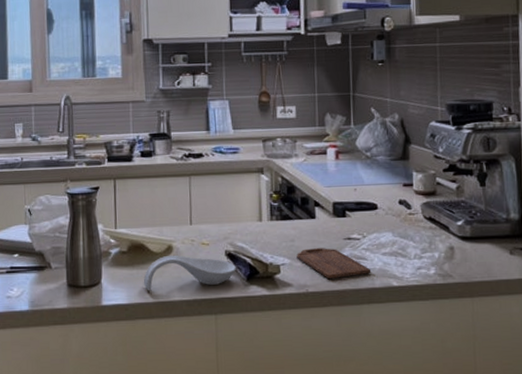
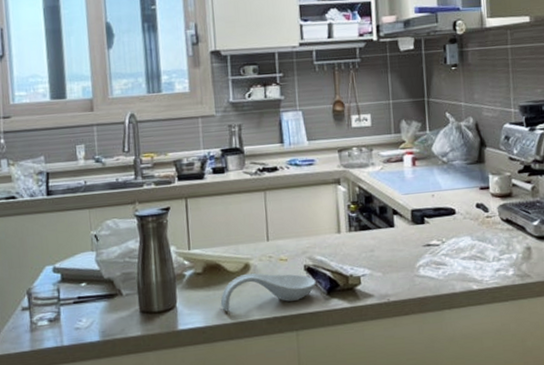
cutting board: present [296,248,371,280] -> none [377,256,452,288]

